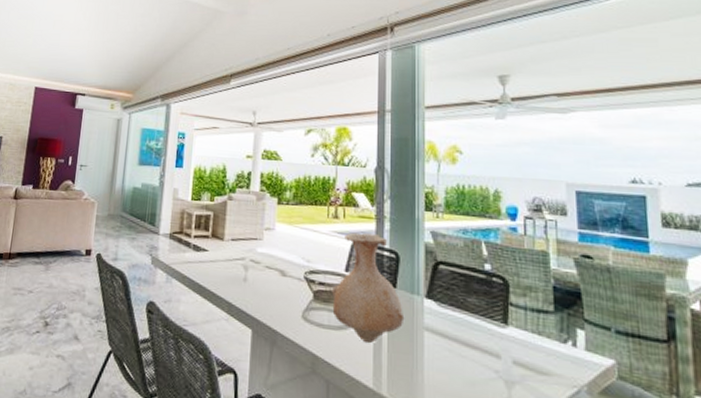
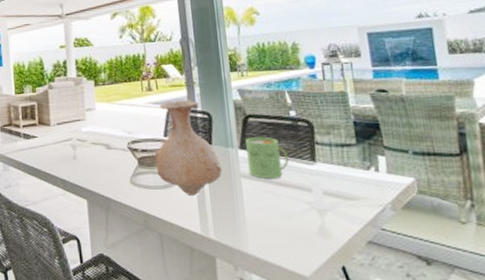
mug: none [433,286,479,338] -> present [245,136,289,179]

